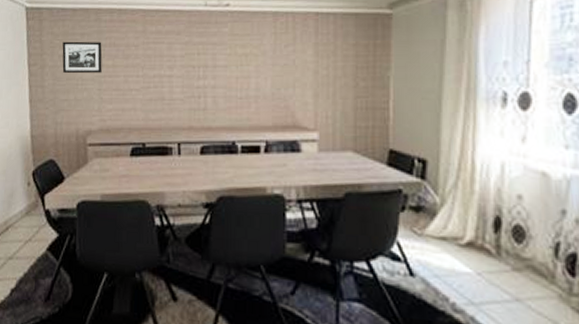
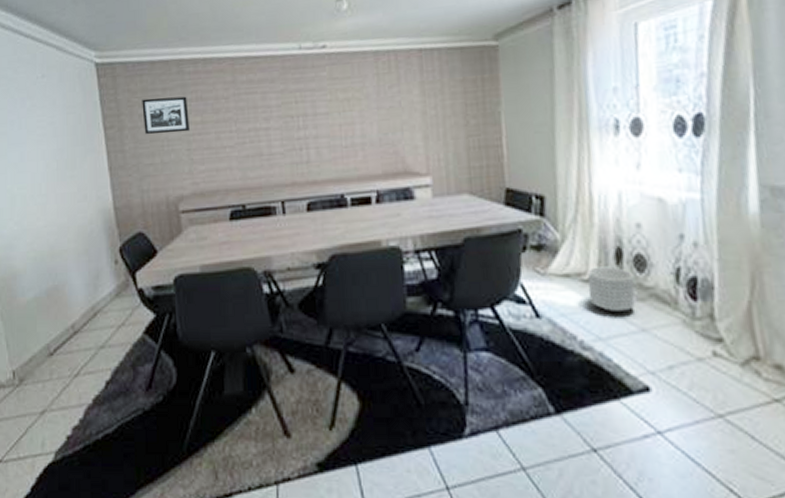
planter: none [464,233,512,279] -> present [587,266,635,311]

